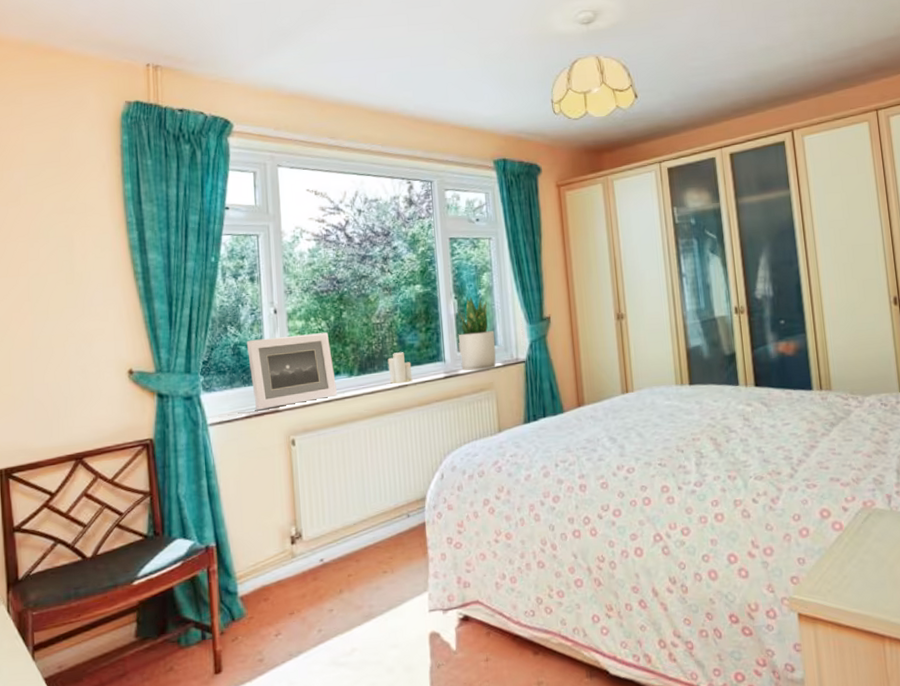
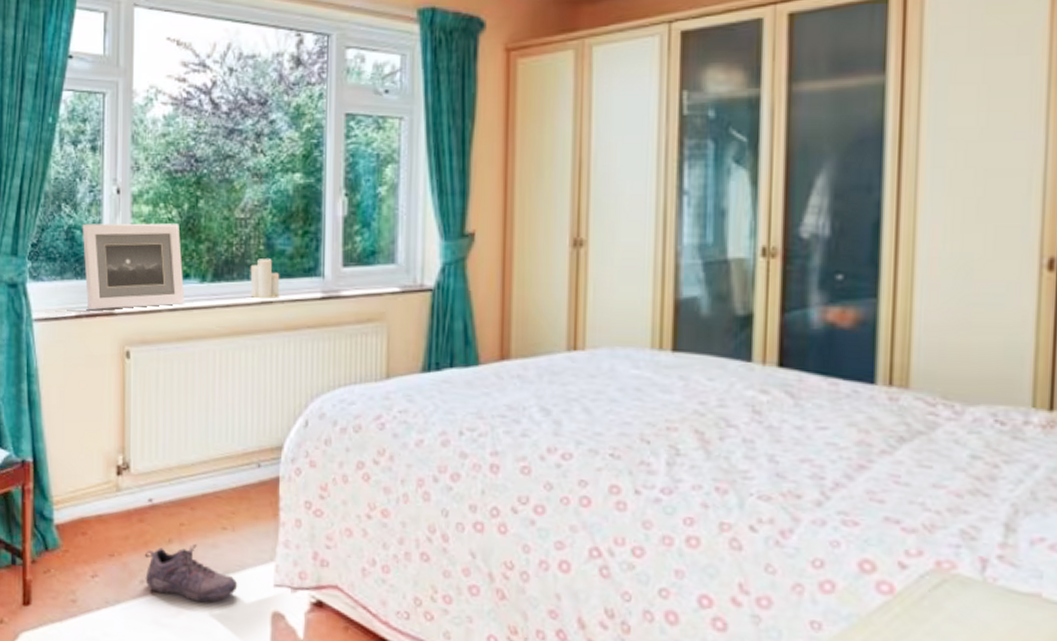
athletic shoe: none [320,590,400,638] -> present [144,544,238,603]
planter: present [457,296,496,371] -> none [344,194,394,295]

